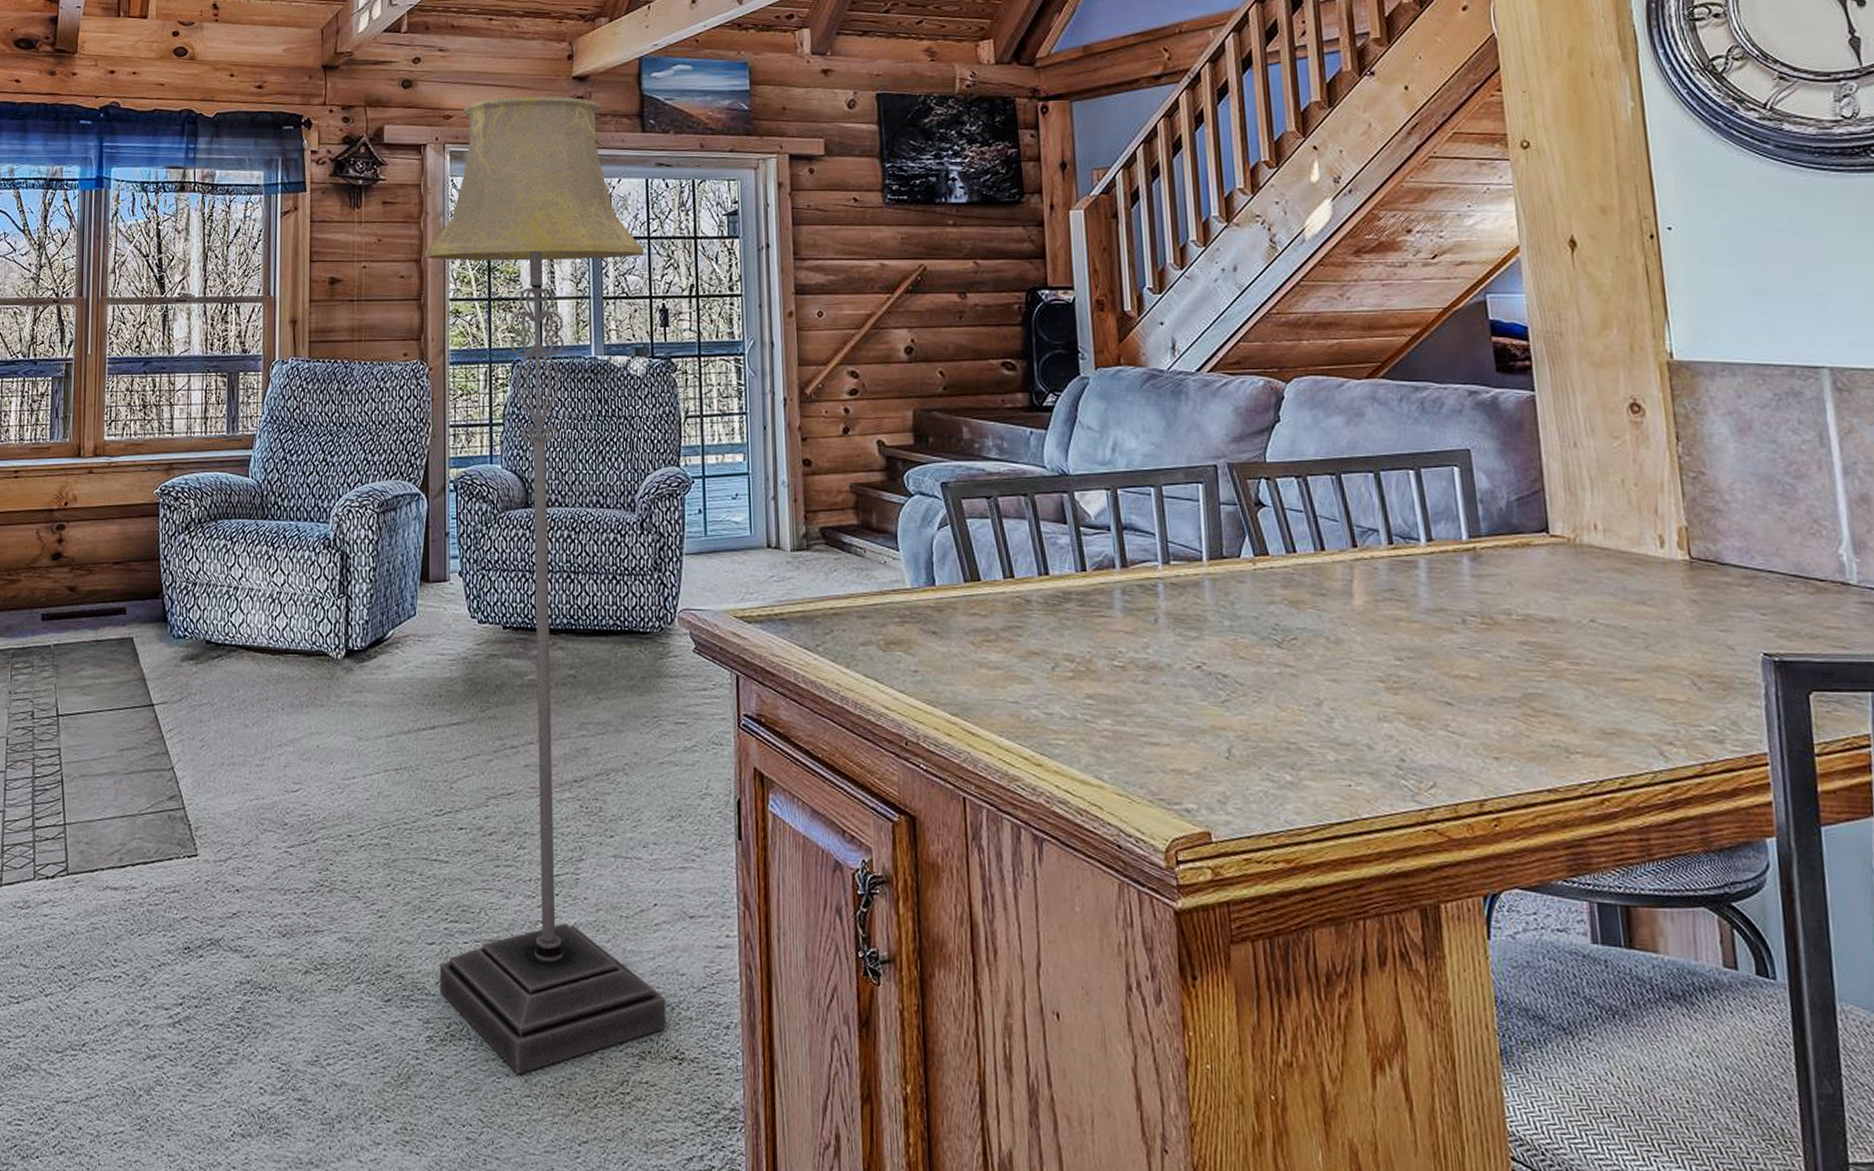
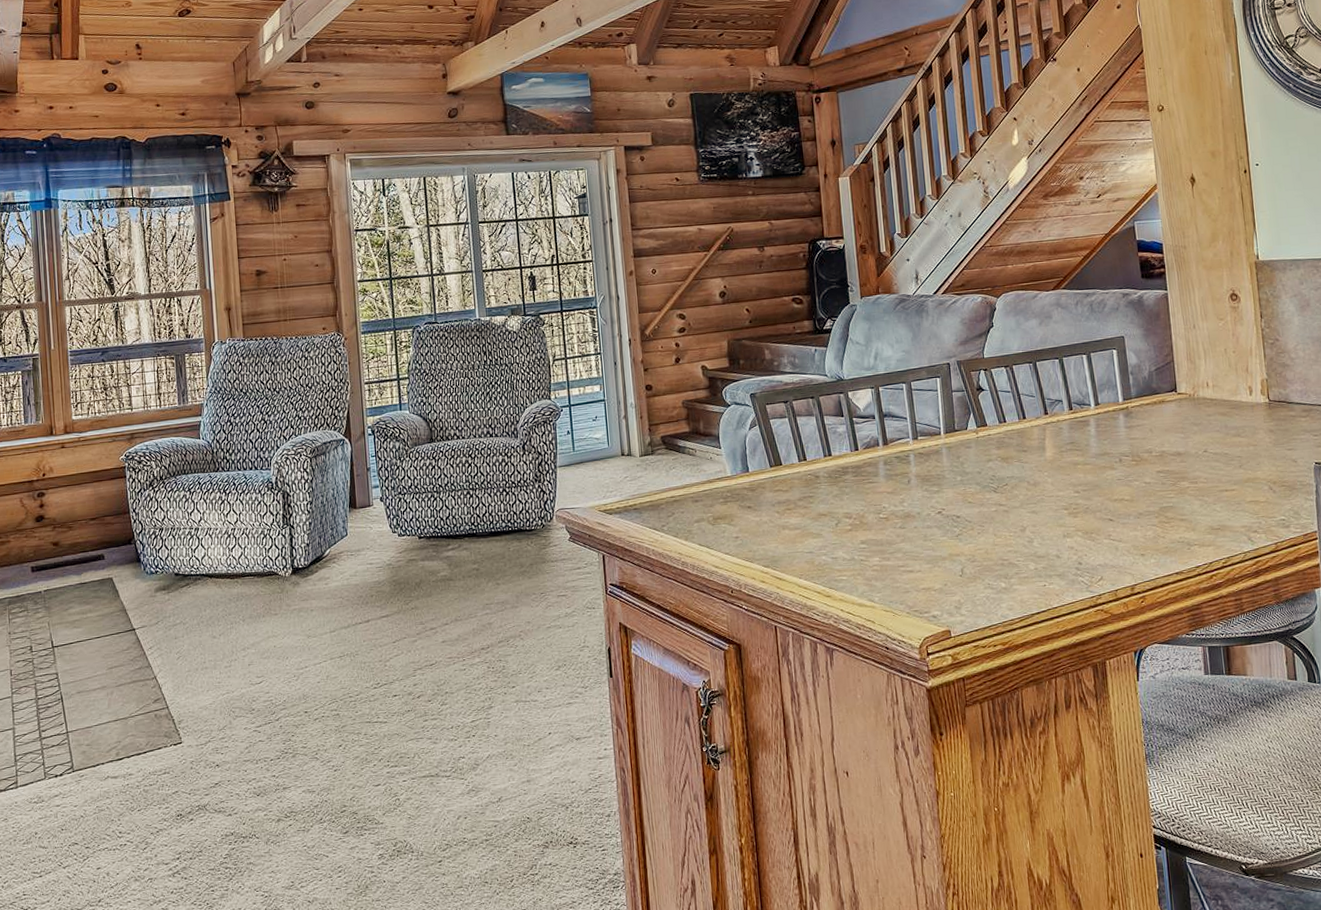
floor lamp: present [424,96,666,1075] -> none [334,109,563,873]

